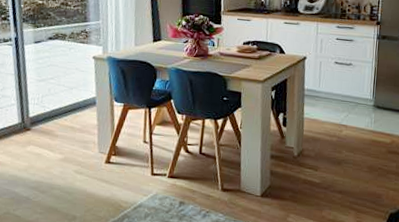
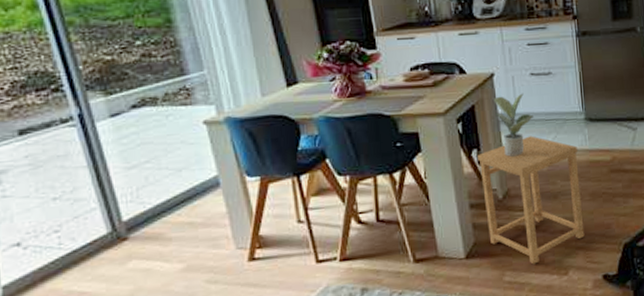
side table: none [282,111,364,213] -> present [478,136,585,265]
potted plant: none [302,75,332,125] -> present [493,93,533,157]

